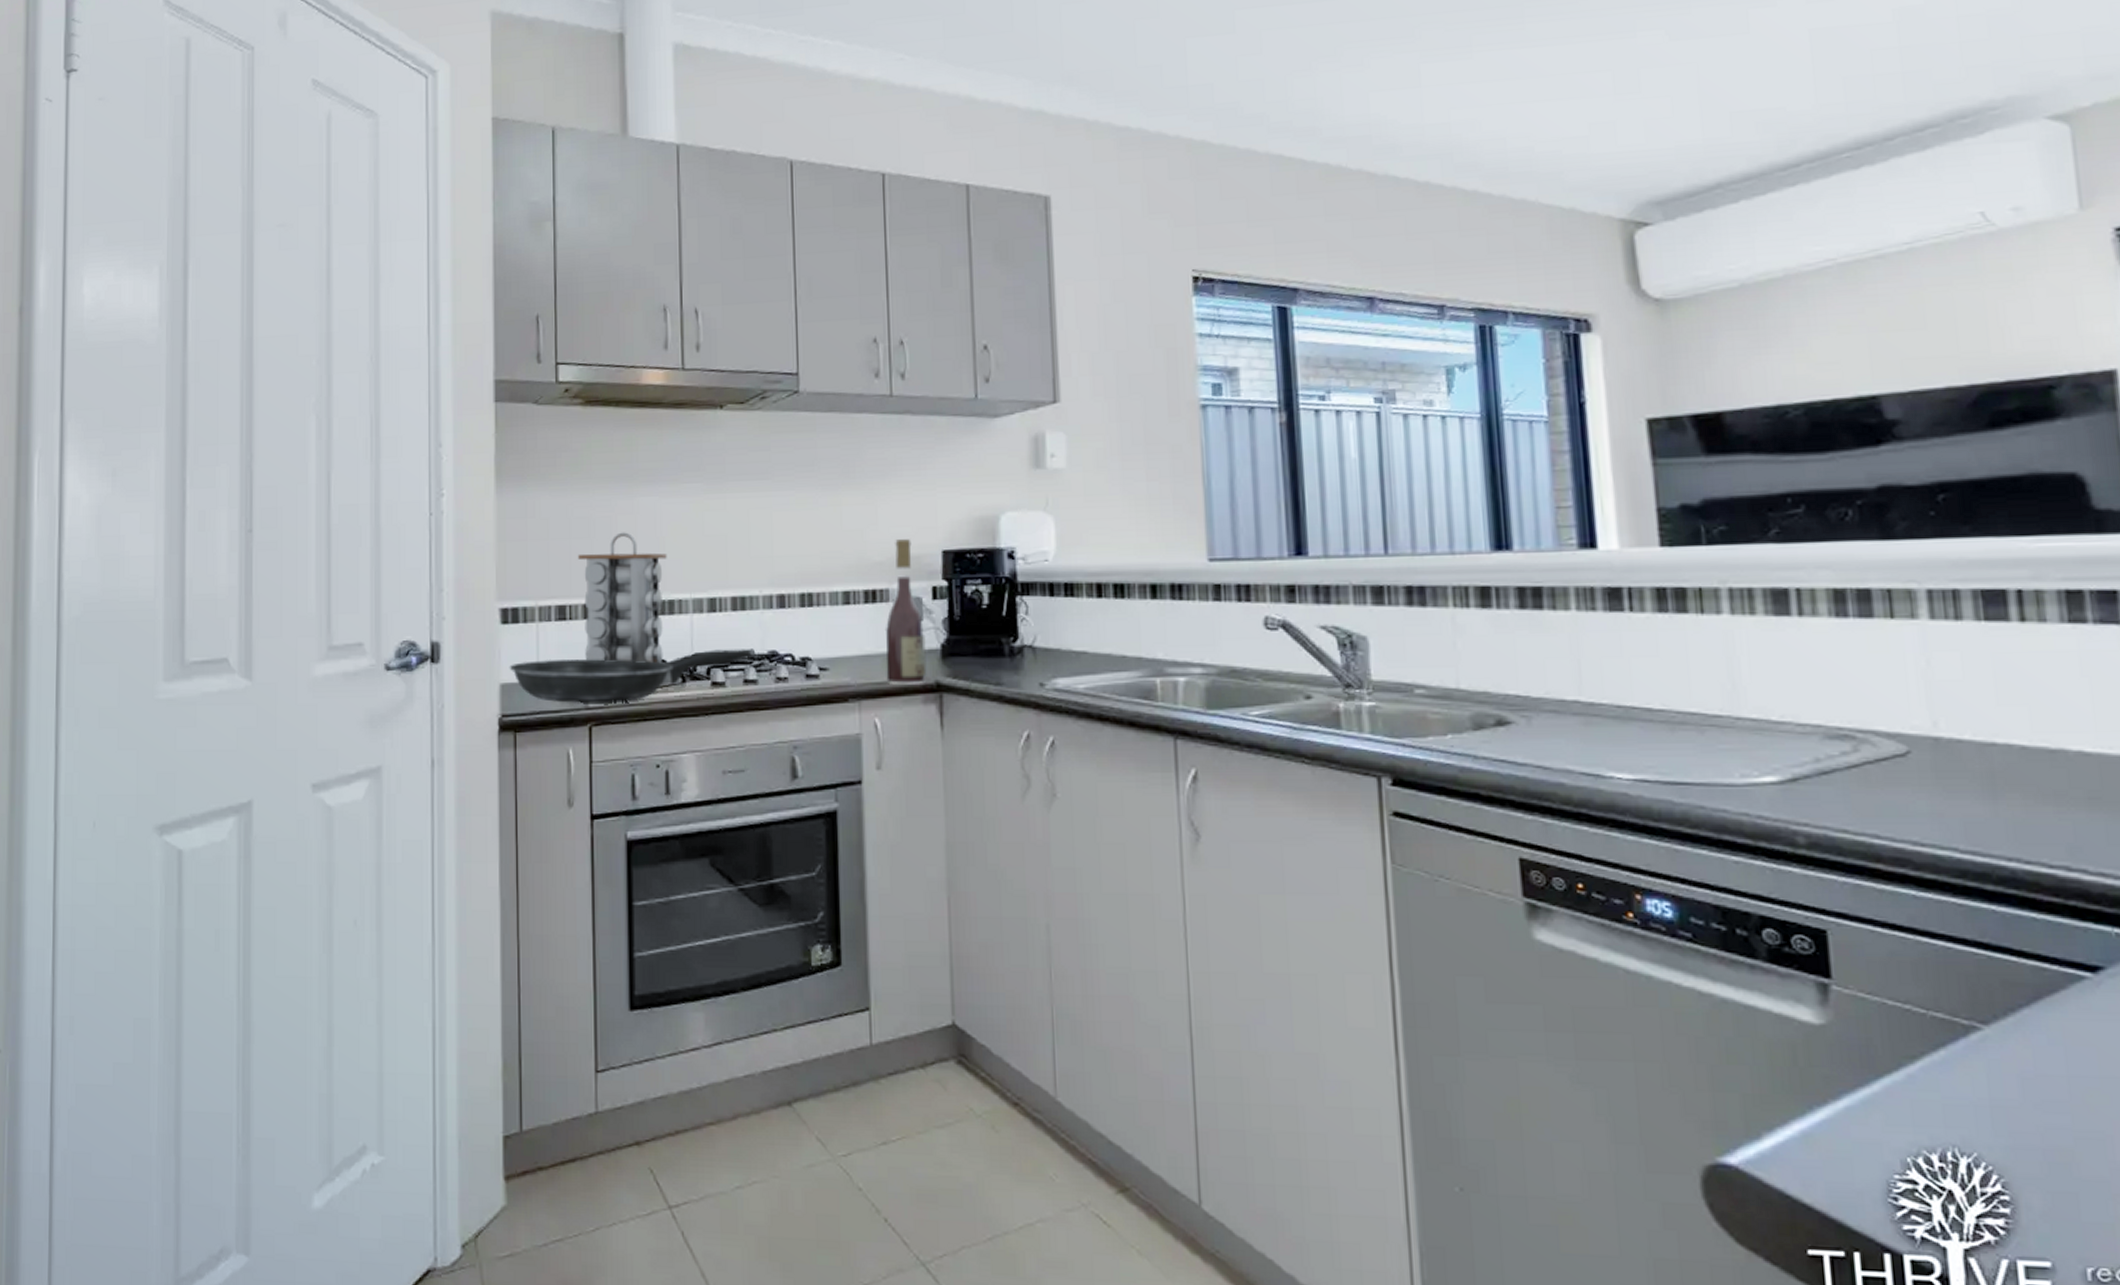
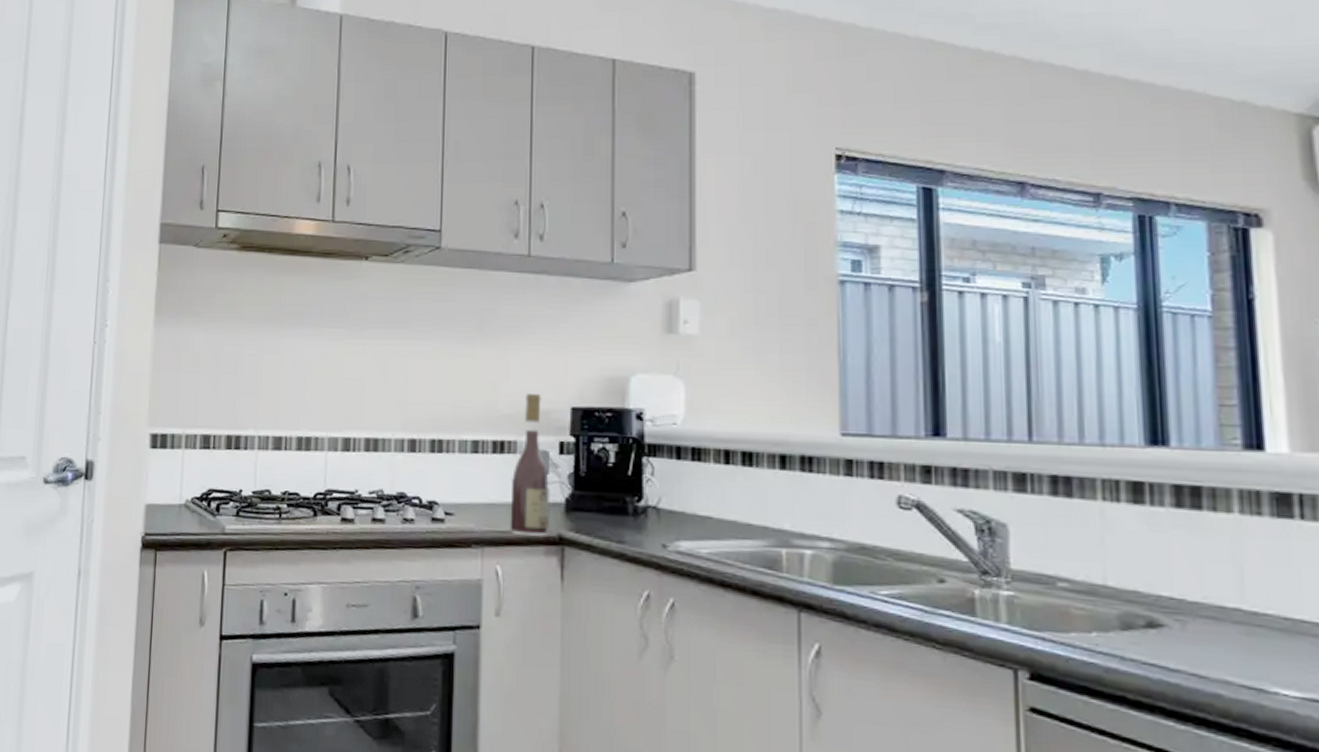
frying pan: present [509,649,753,704] -> none [154,484,383,531]
spice rack: present [578,532,667,664] -> none [225,370,307,497]

